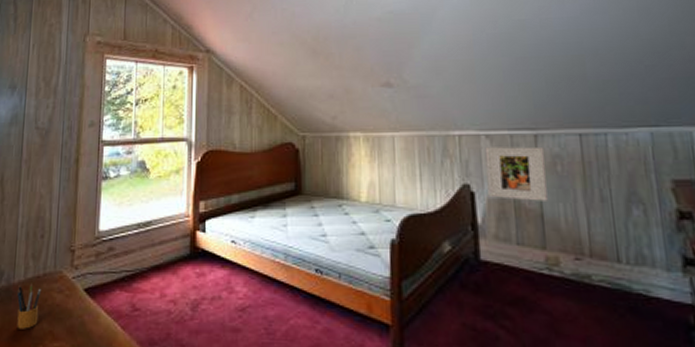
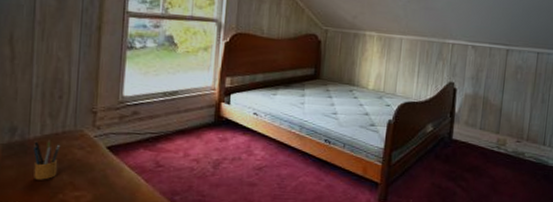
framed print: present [484,146,548,201] -> none [466,55,512,100]

